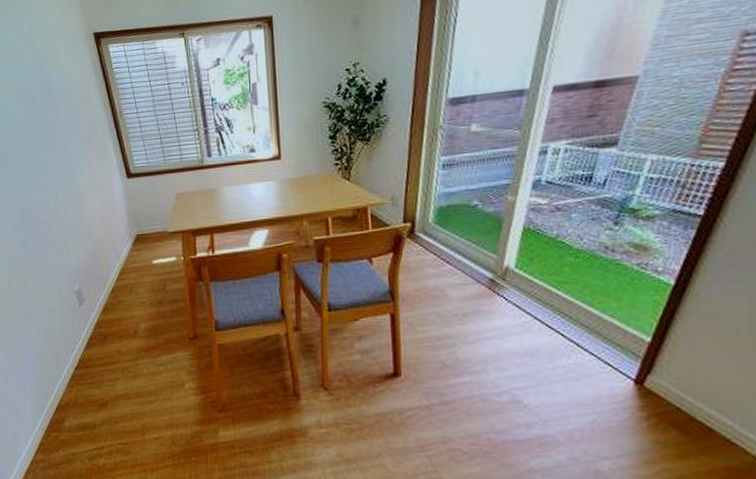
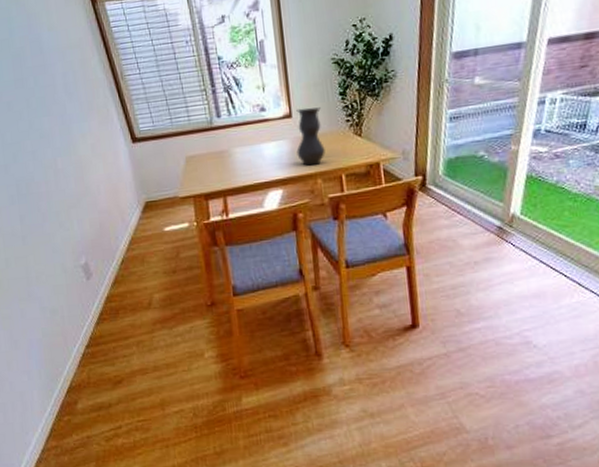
vase: none [284,150,313,207] -> present [296,107,326,166]

